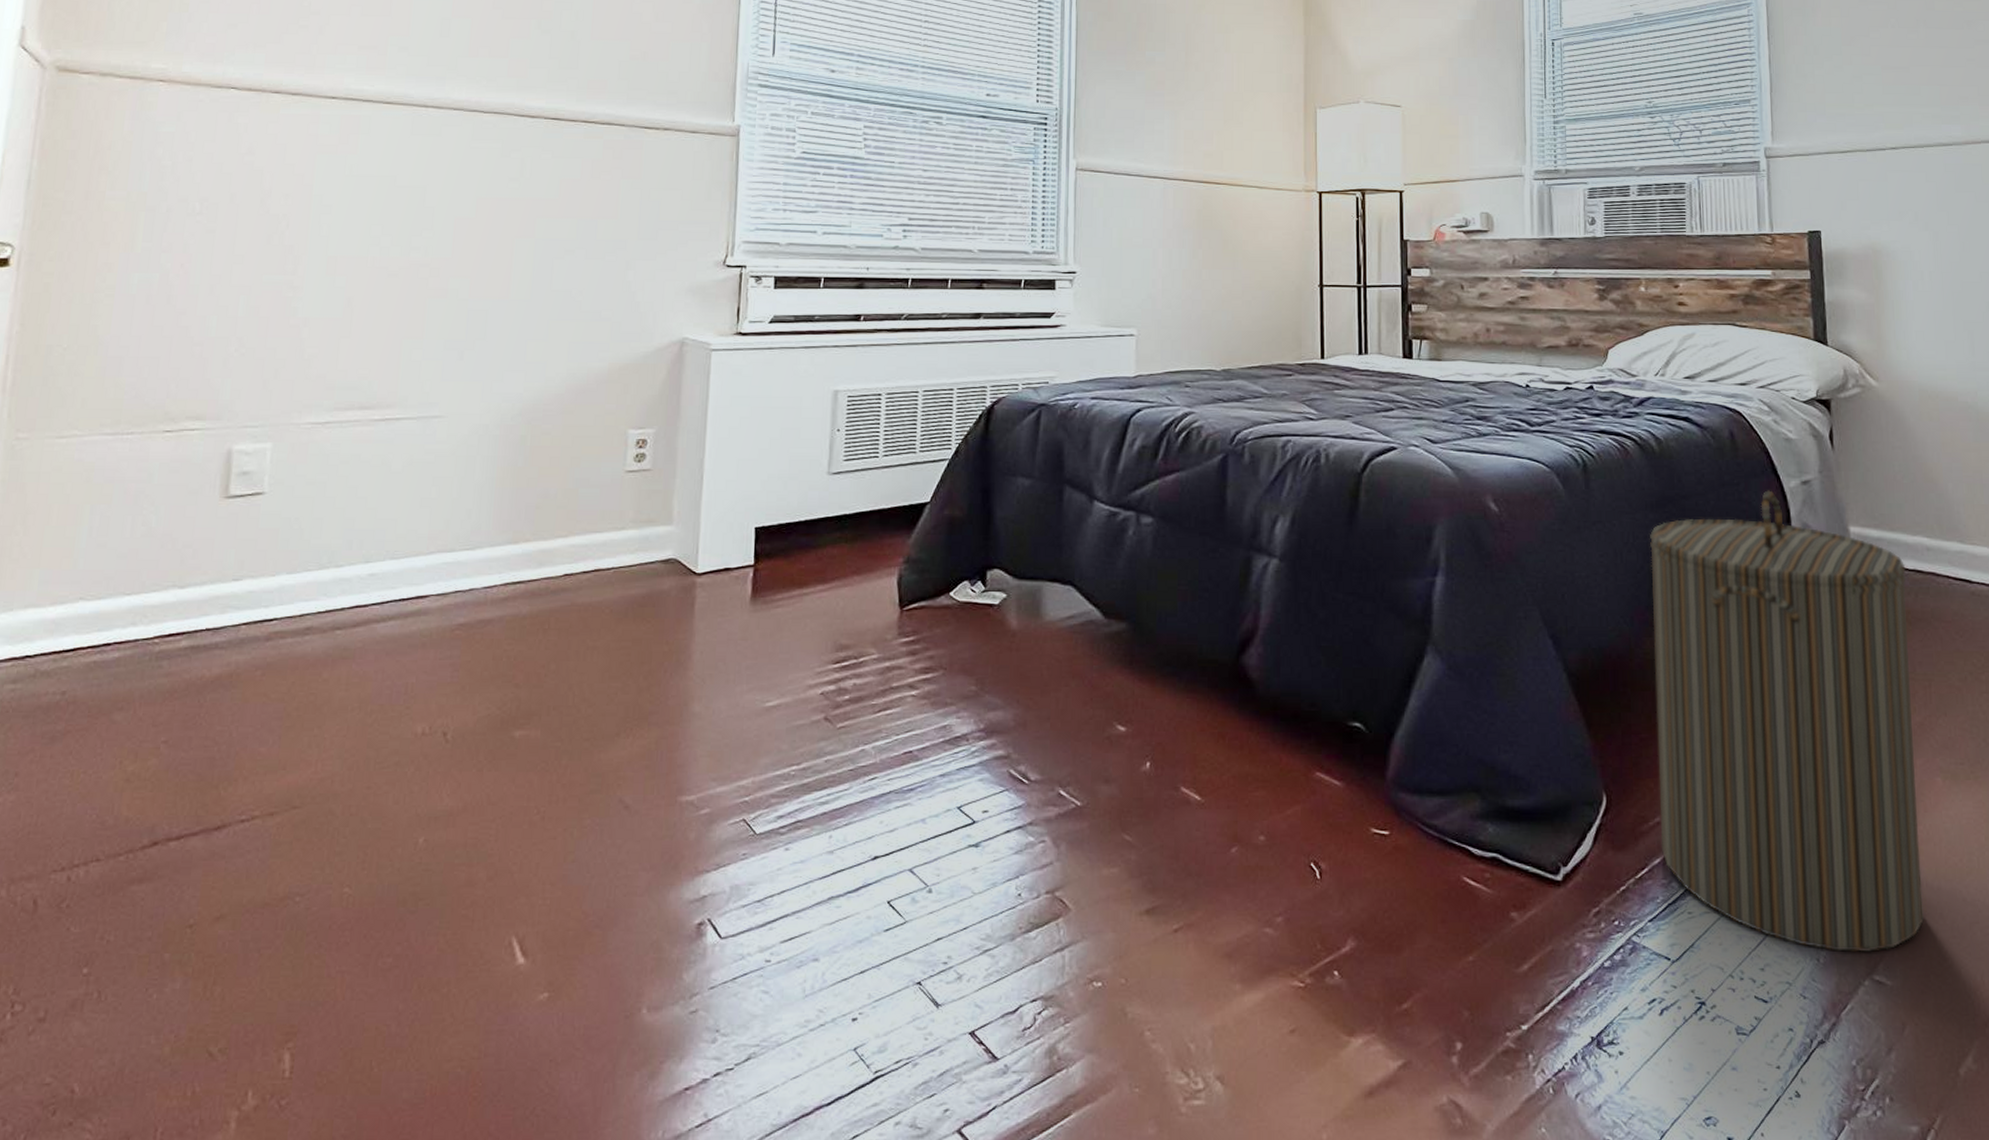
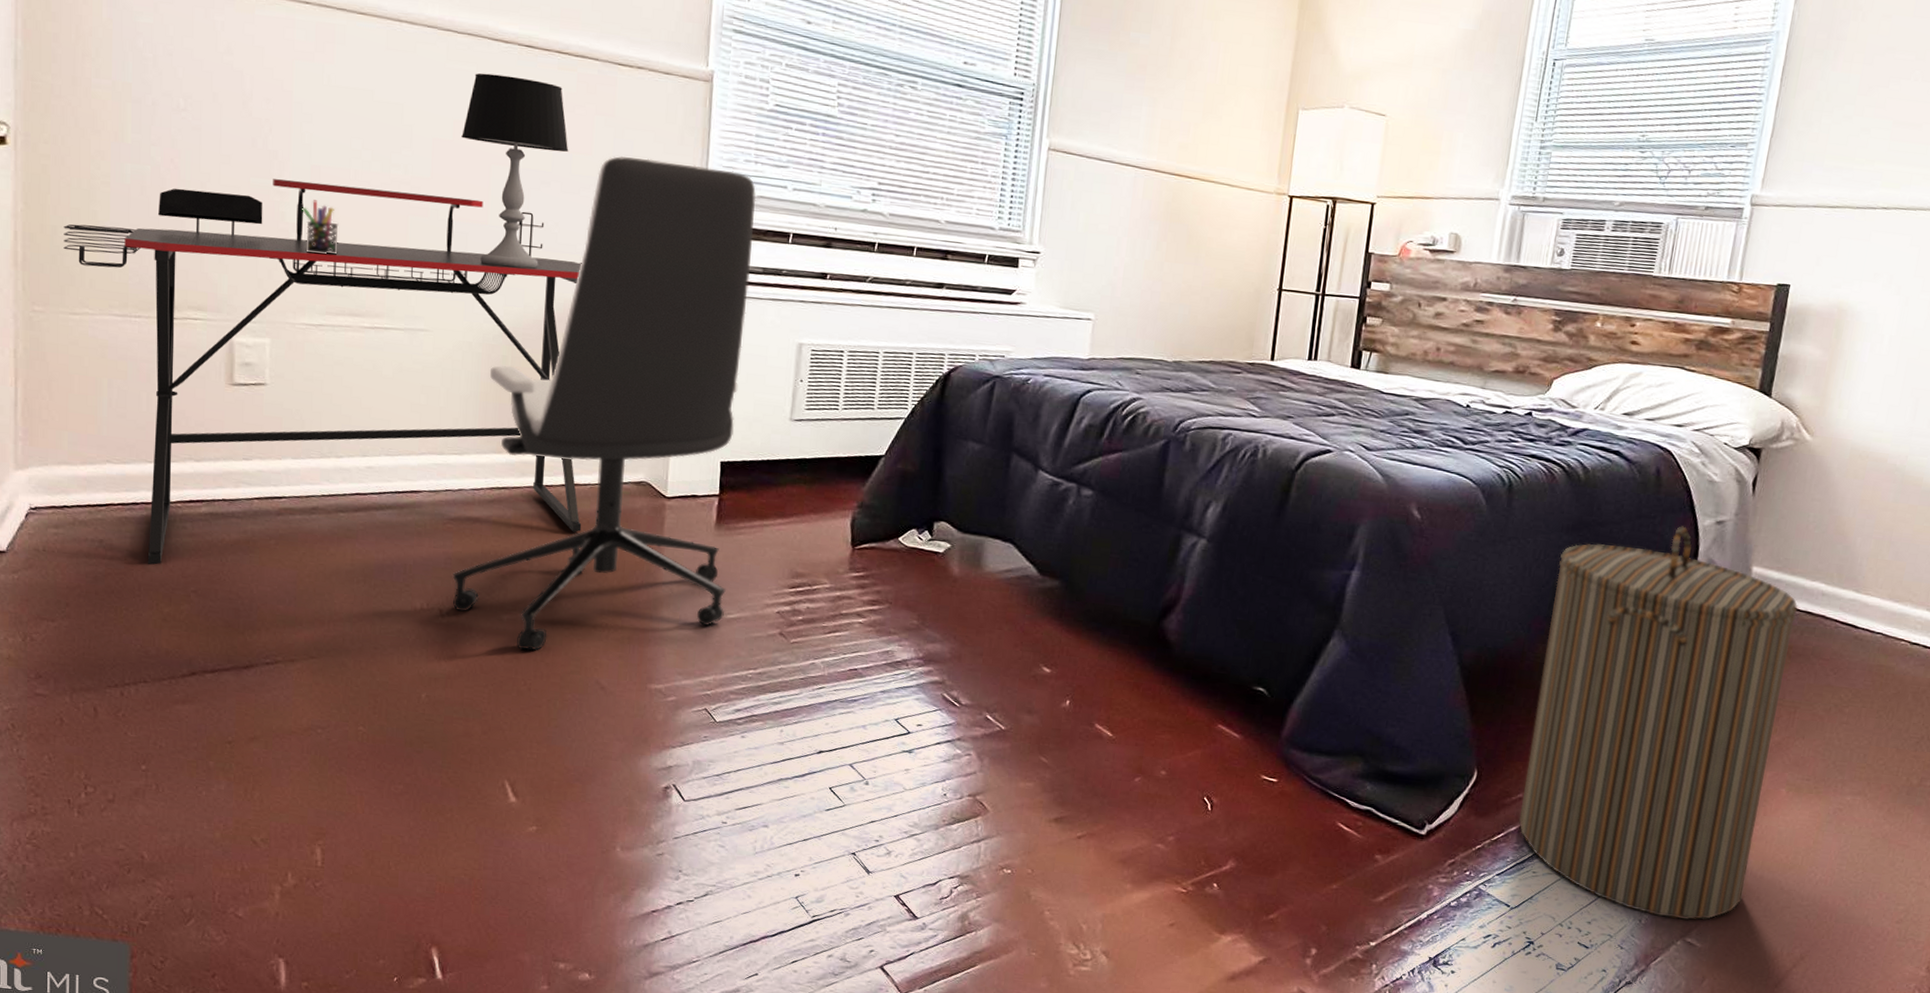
desk: none [57,273,607,716] -> present [63,178,582,565]
pen holder: none [315,292,353,346] -> present [302,200,339,255]
office chair: none [459,217,786,771] -> present [452,156,757,651]
table lamp: none [484,149,594,341] -> present [461,73,569,269]

